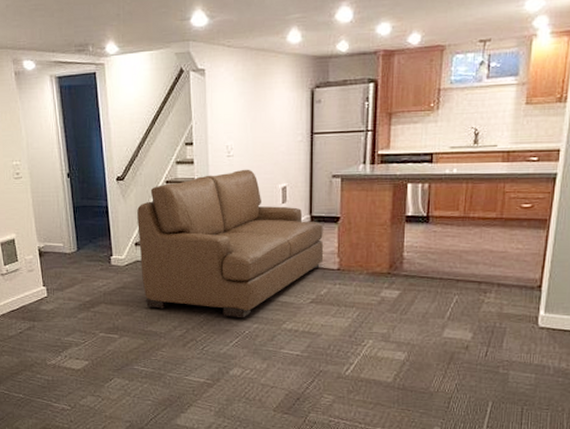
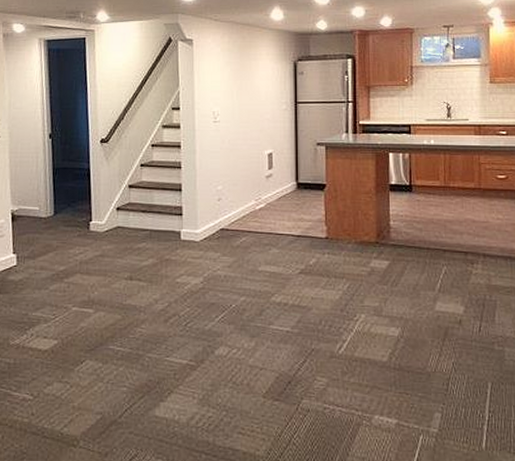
sofa: present [137,169,324,318] -> none [120,135,312,290]

